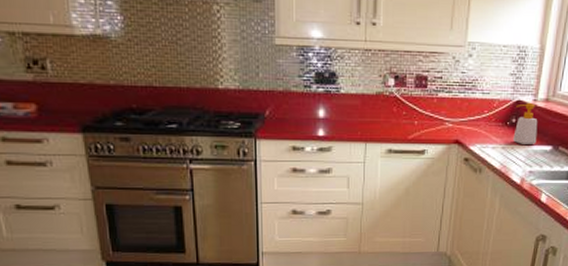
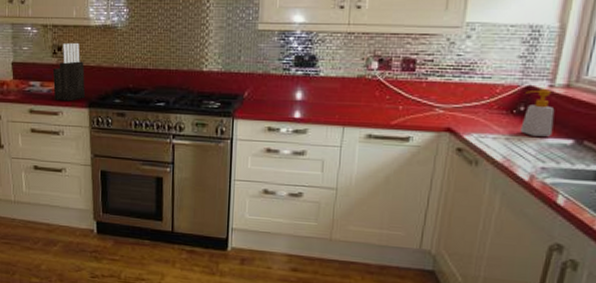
knife block: none [28,55,77,126] -> present [52,43,86,101]

